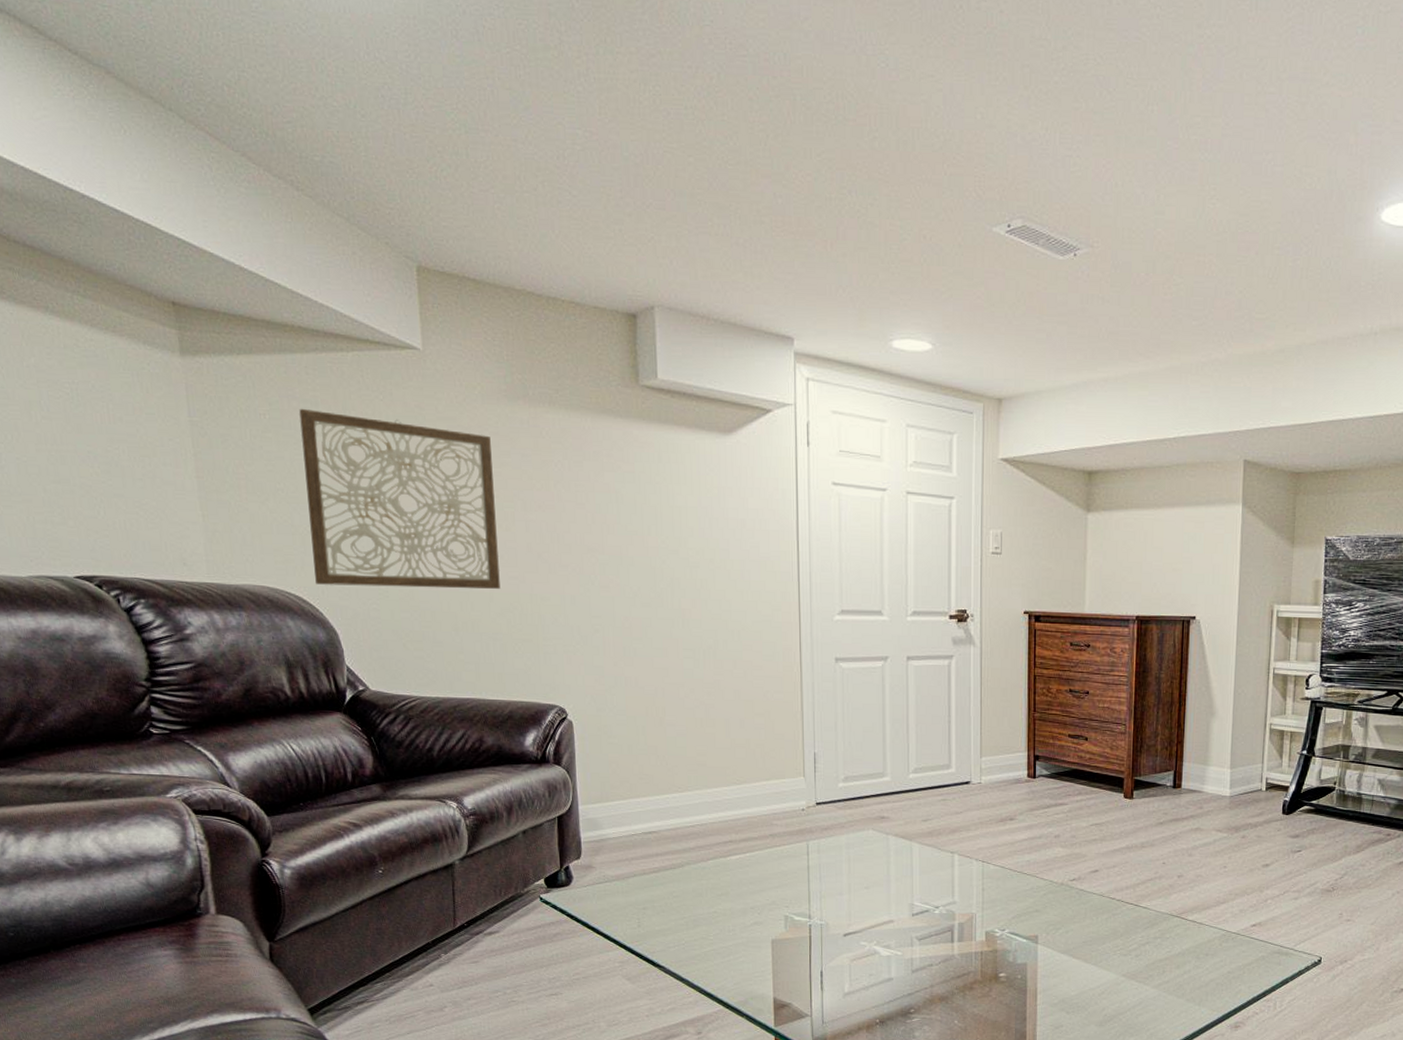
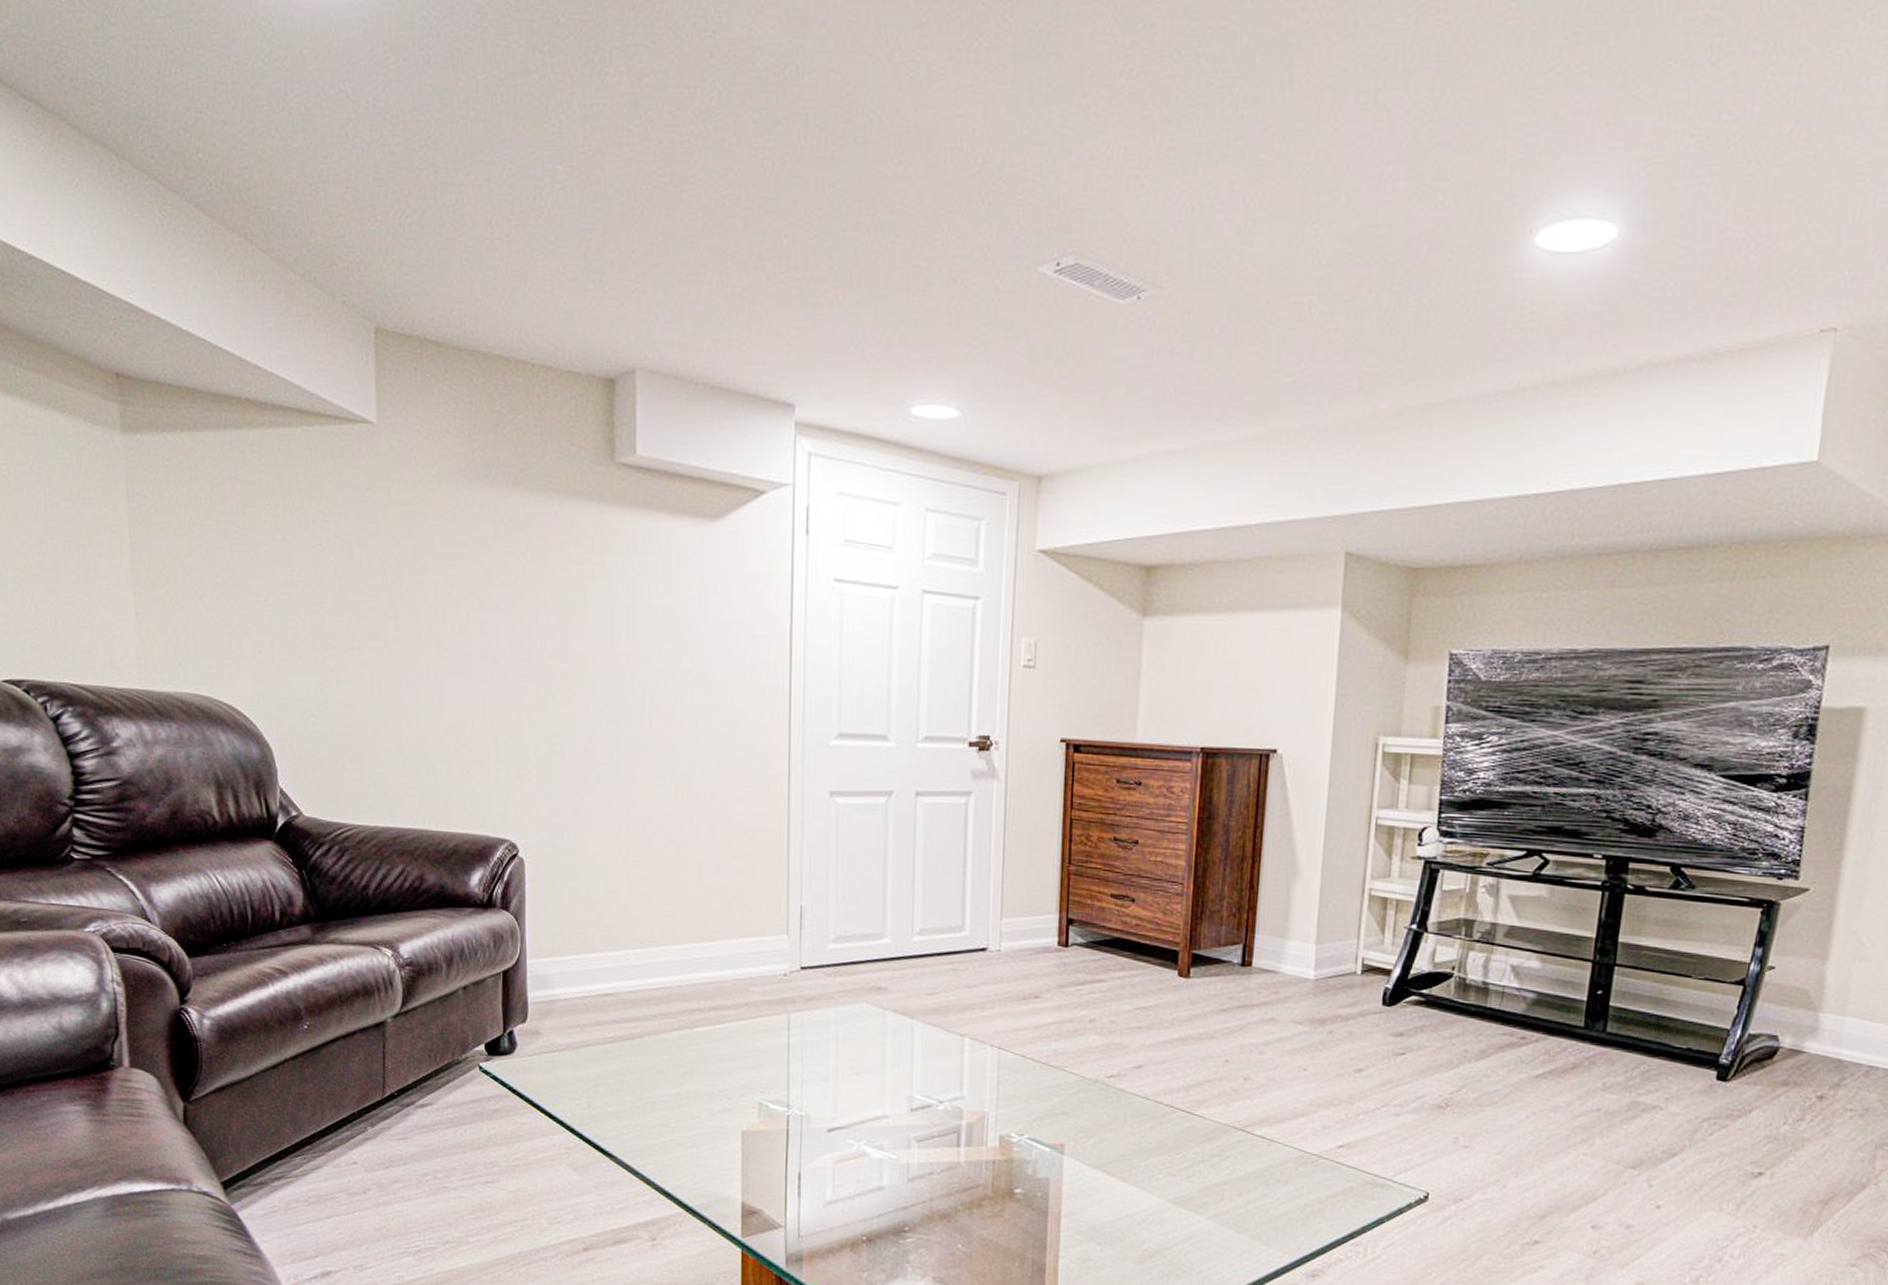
wall art: present [299,408,500,589] -> none [242,491,450,701]

